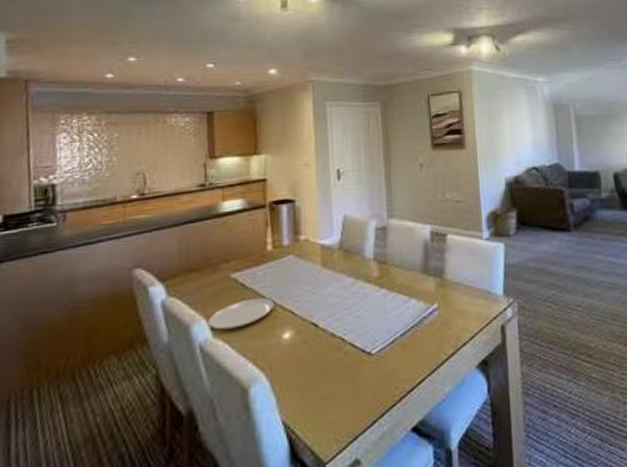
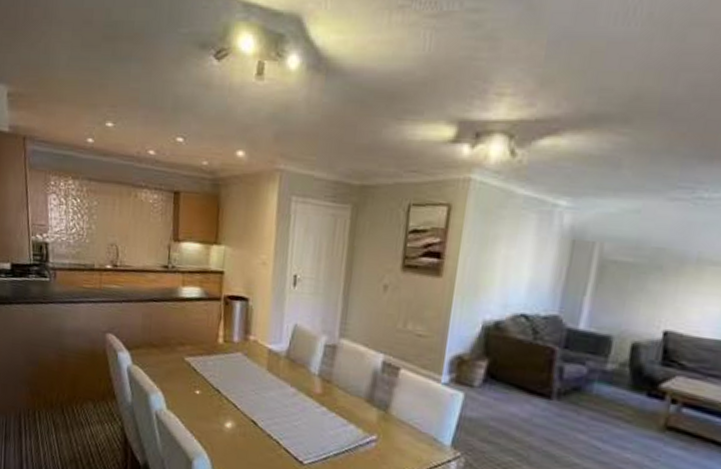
plate: present [208,297,275,330] -> none [163,383,221,408]

